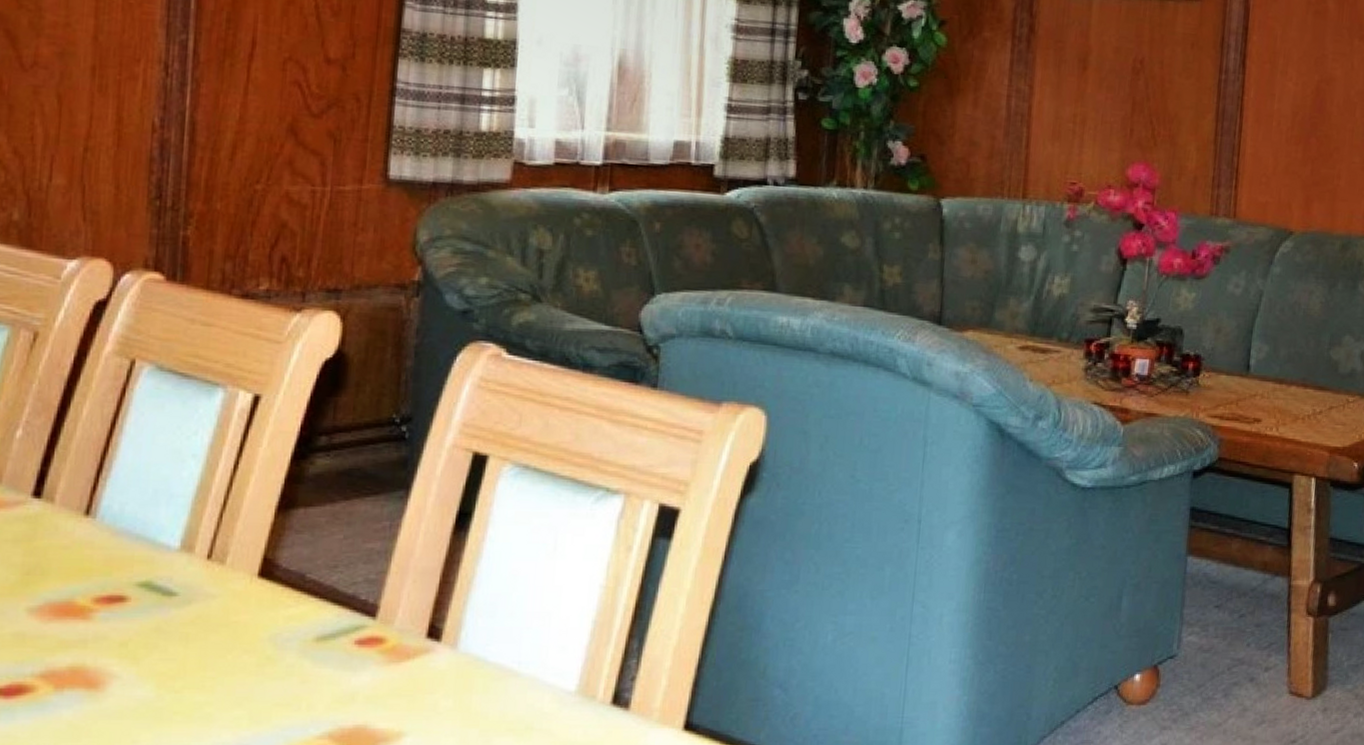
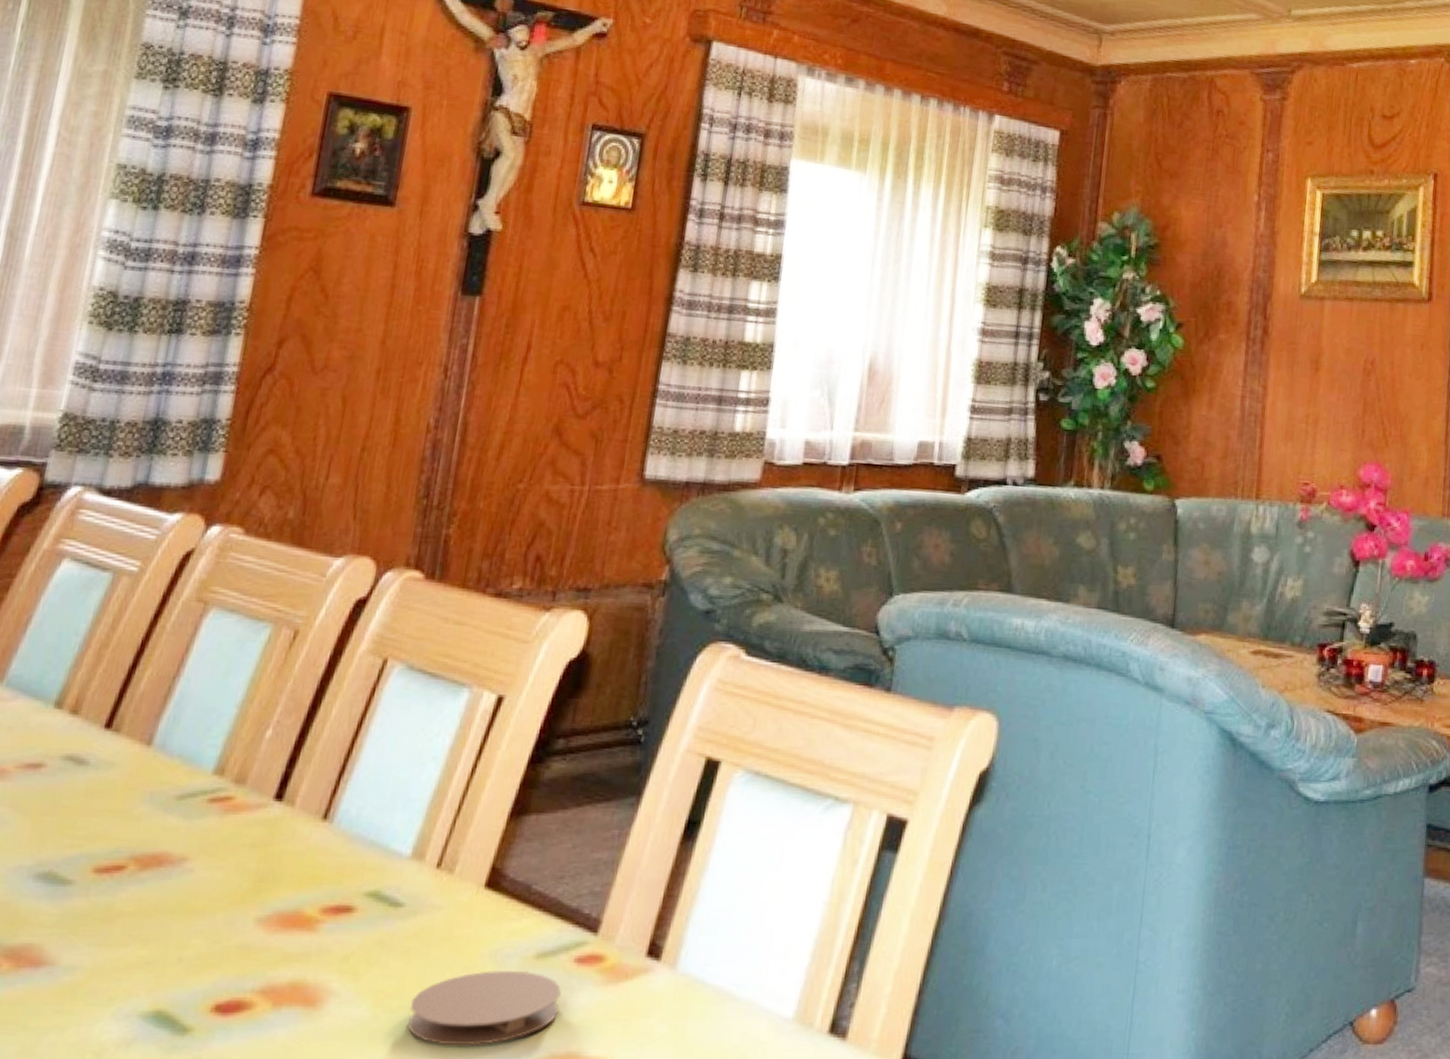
coaster: none [193,652,344,722] -> present [408,969,561,1046]

